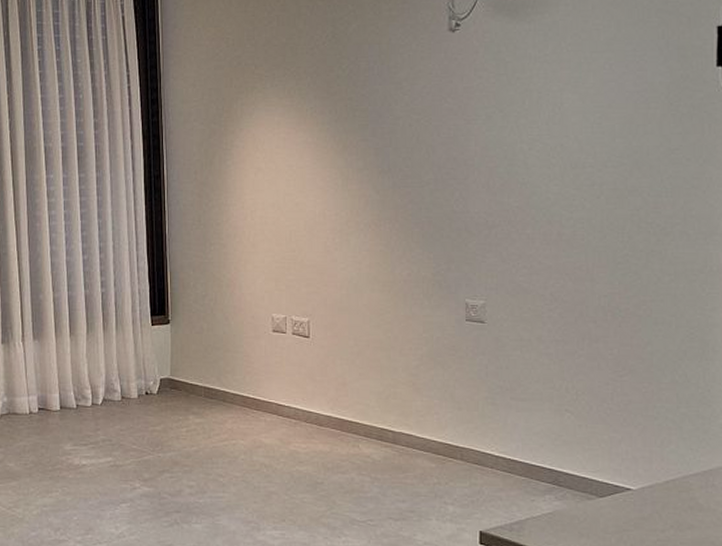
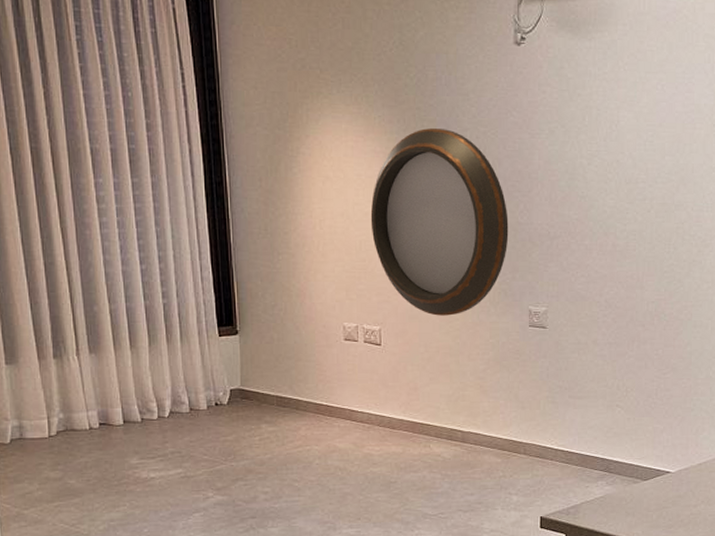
home mirror: none [301,118,443,308] -> present [370,128,509,316]

